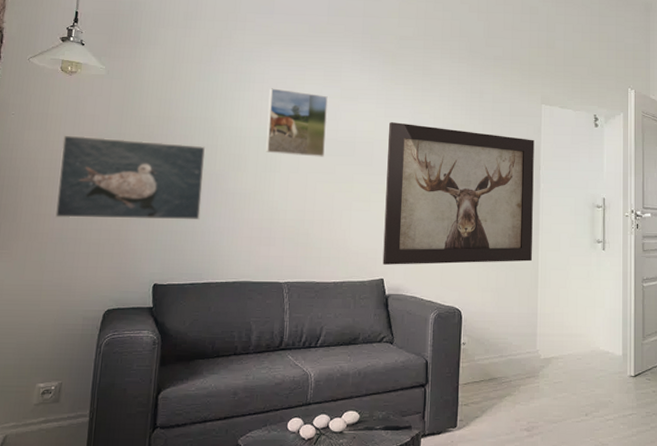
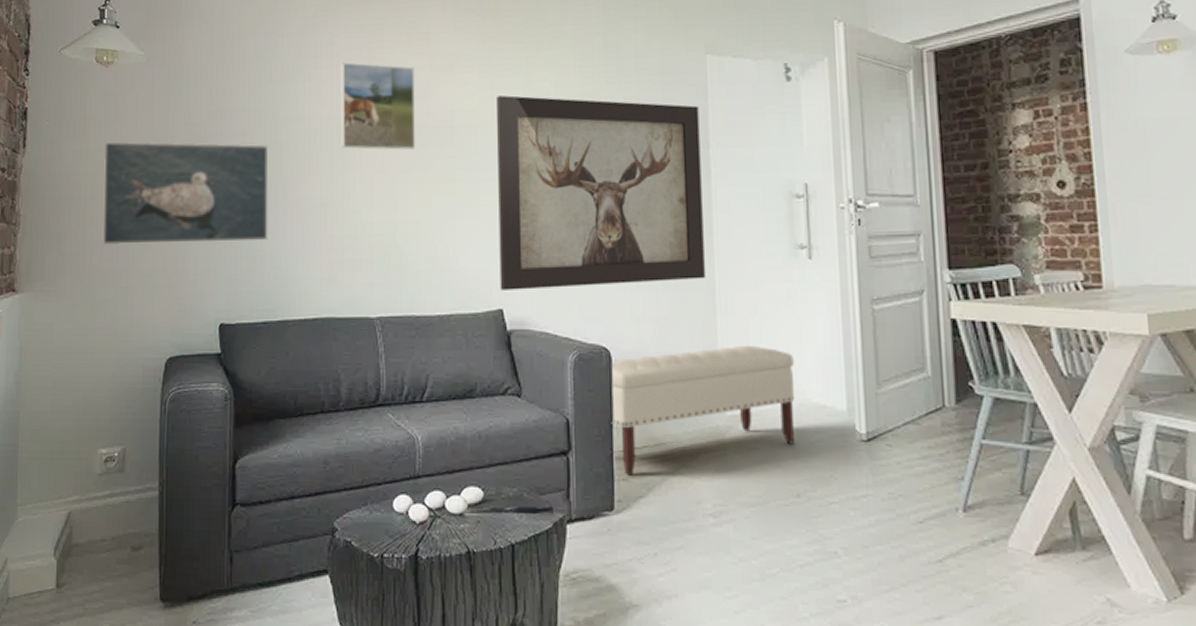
bench: none [458,309,589,402] -> present [611,345,794,476]

